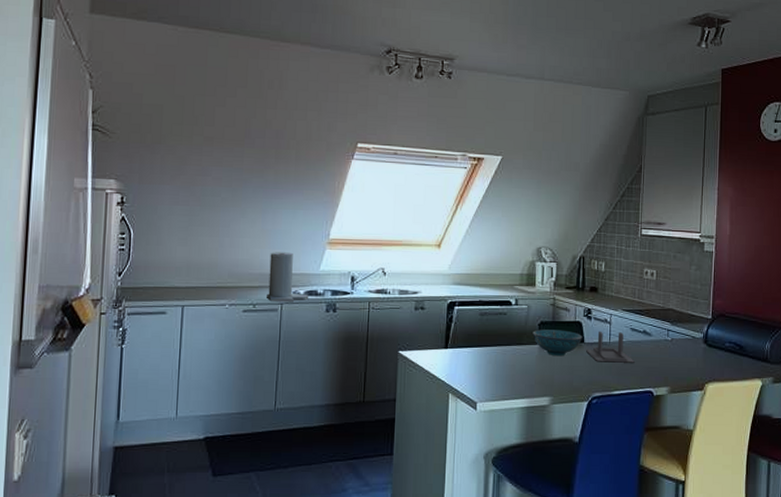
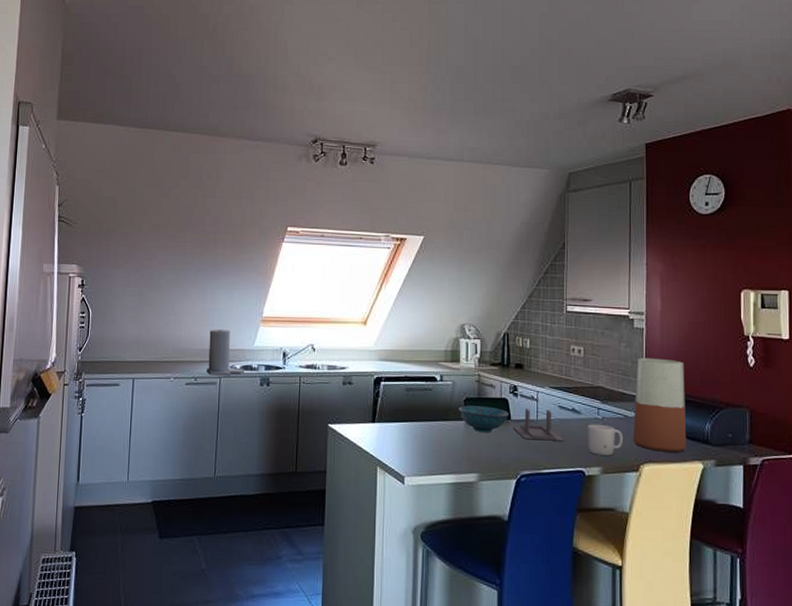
mug: none [657,345,691,376] -> present [587,424,624,456]
vase: none [699,280,749,371] -> present [633,358,686,452]

